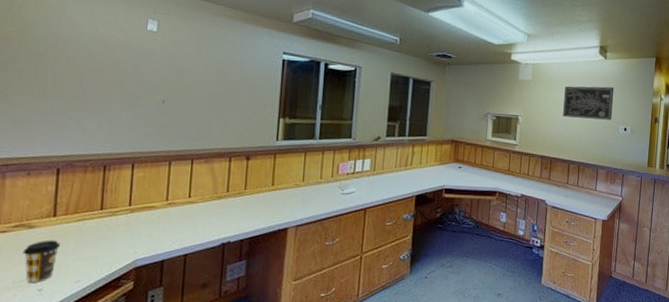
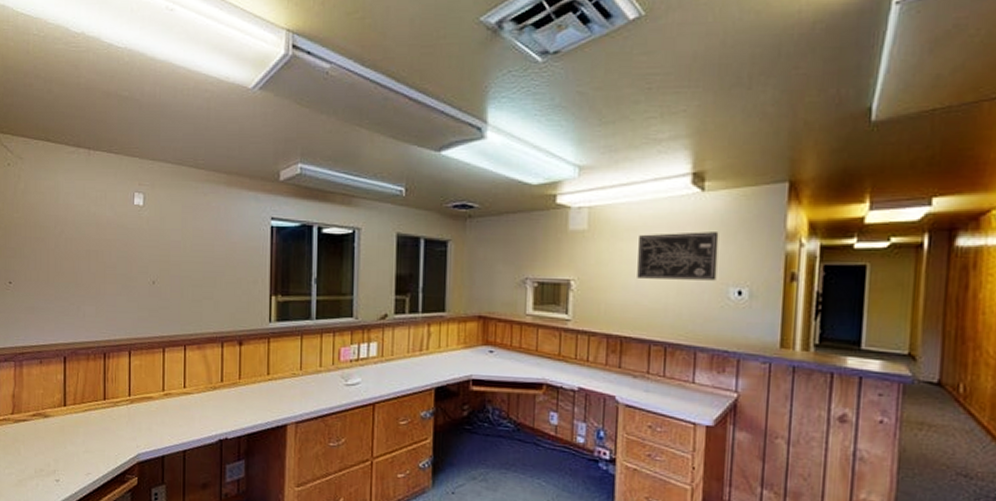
coffee cup: present [22,240,61,282] -> none [41,430,72,473]

